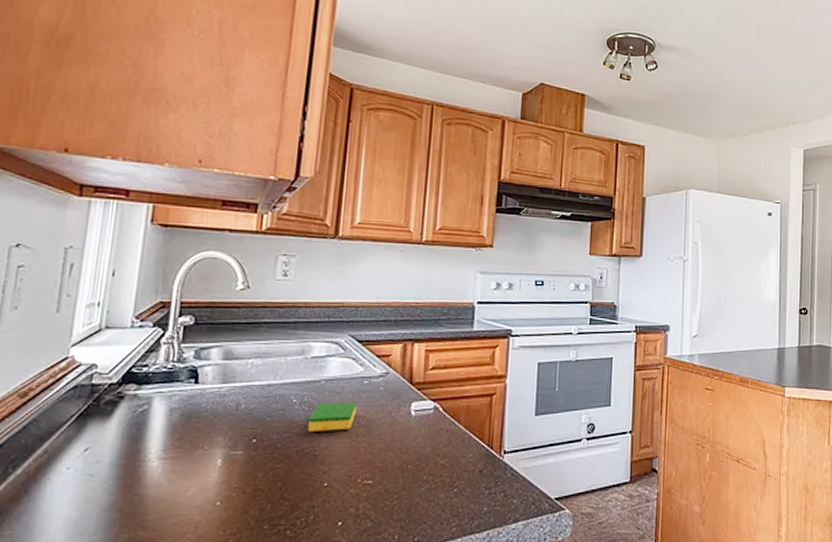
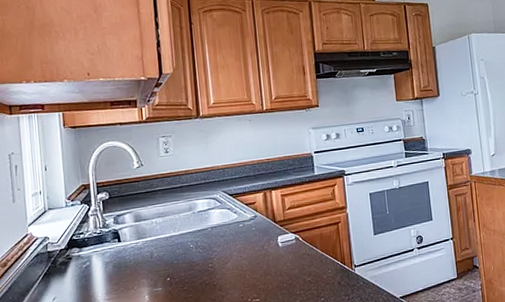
dish sponge: present [307,402,357,433] -> none [204,241,238,268]

